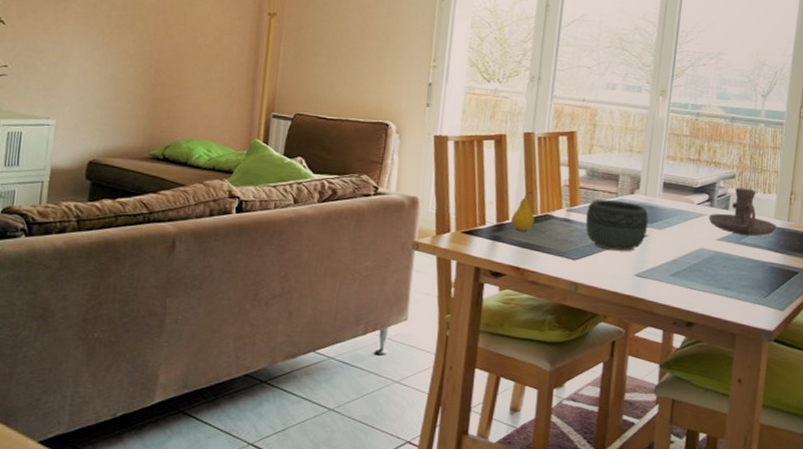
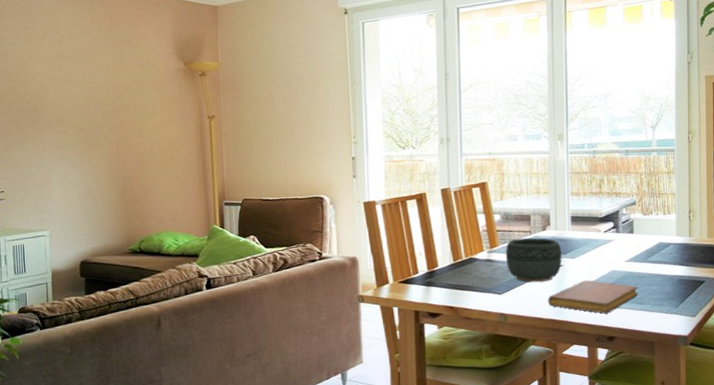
fruit: present [510,191,534,231] -> none [440,239,460,275]
notebook: none [626,255,726,296] -> present [548,280,639,314]
candle holder: present [709,187,776,236] -> none [616,212,679,254]

